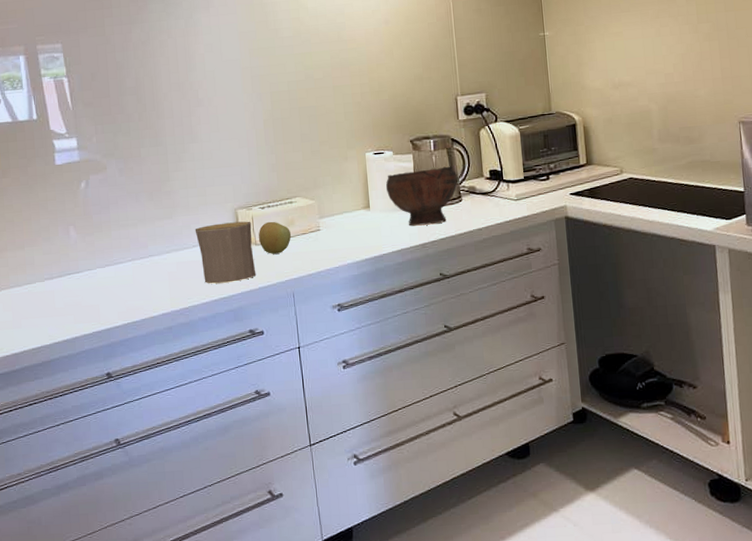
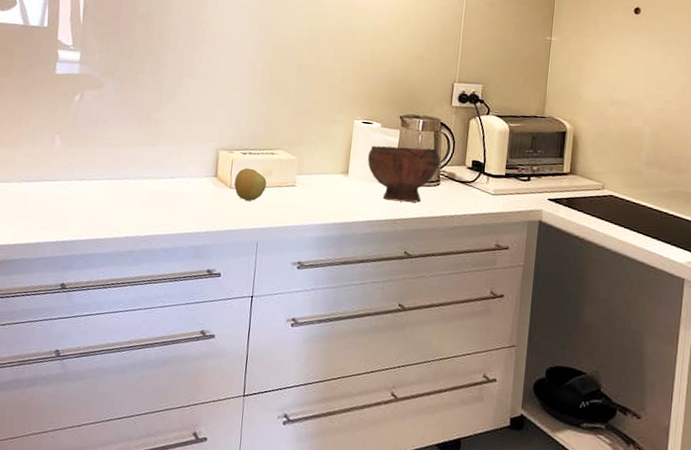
cup: present [195,221,255,284] -> none [173,159,230,220]

